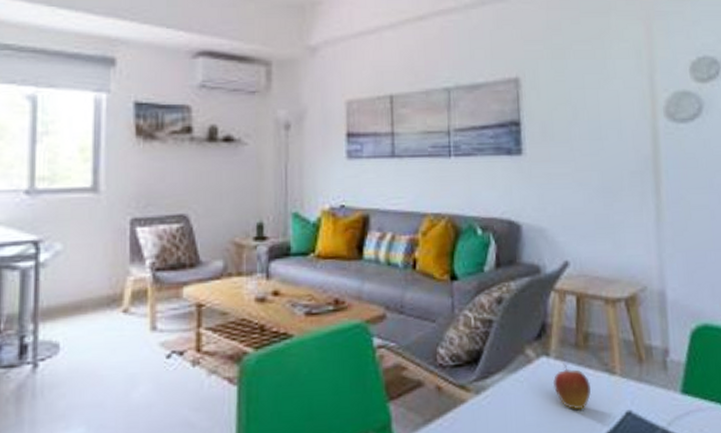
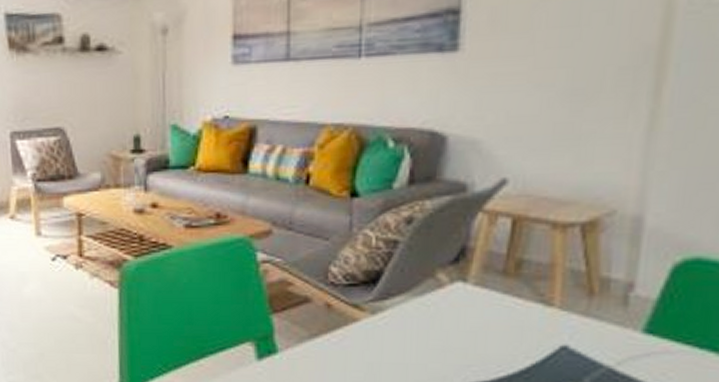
fruit: present [552,363,591,410] -> none [467,290,517,340]

